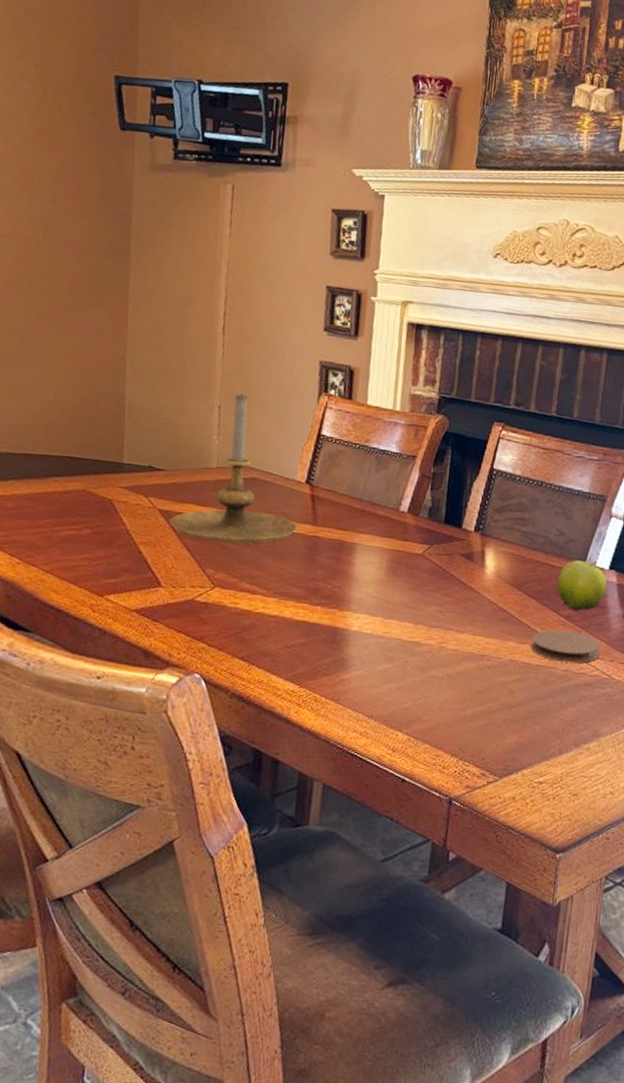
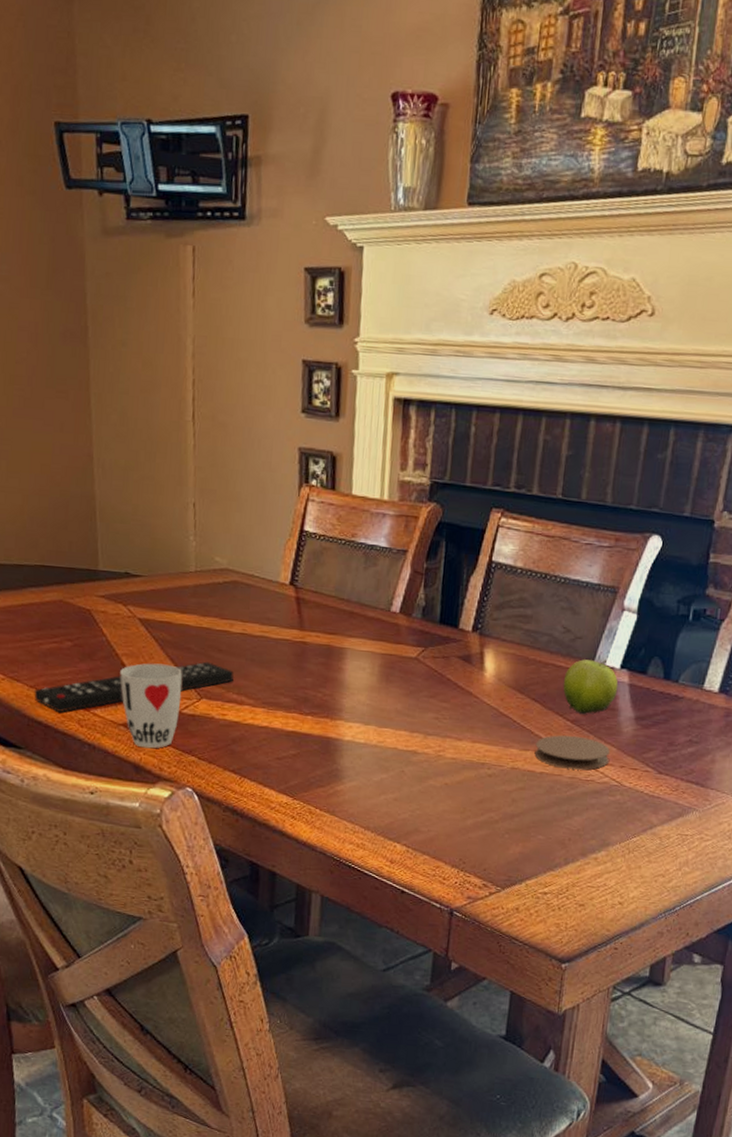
remote control: none [48,552,248,597] -> present [34,661,234,712]
cup: none [136,552,198,635] -> present [120,663,182,749]
candle holder: present [170,393,297,544] -> none [151,488,283,653]

